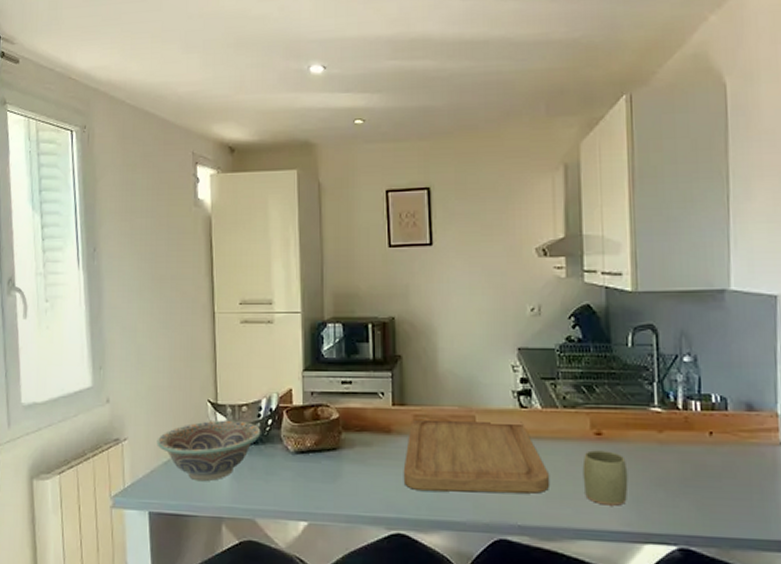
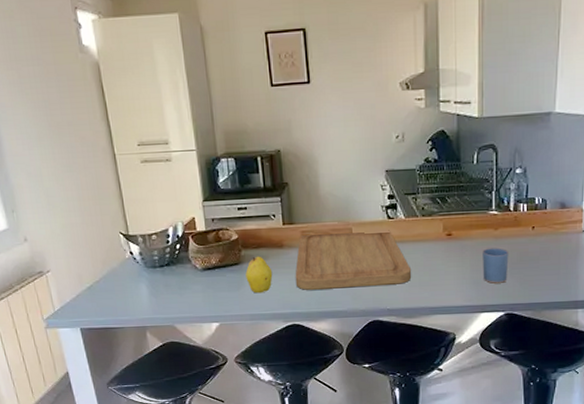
decorative bowl: present [156,420,261,482] -> none [78,247,172,300]
fruit: none [344,441,376,489] -> present [245,256,273,294]
mug: present [582,450,629,506] -> none [436,247,471,288]
mug: none [643,455,680,505] -> present [482,248,509,284]

